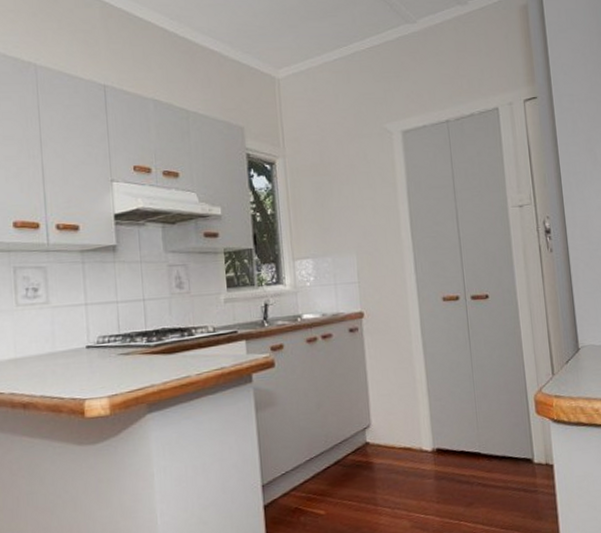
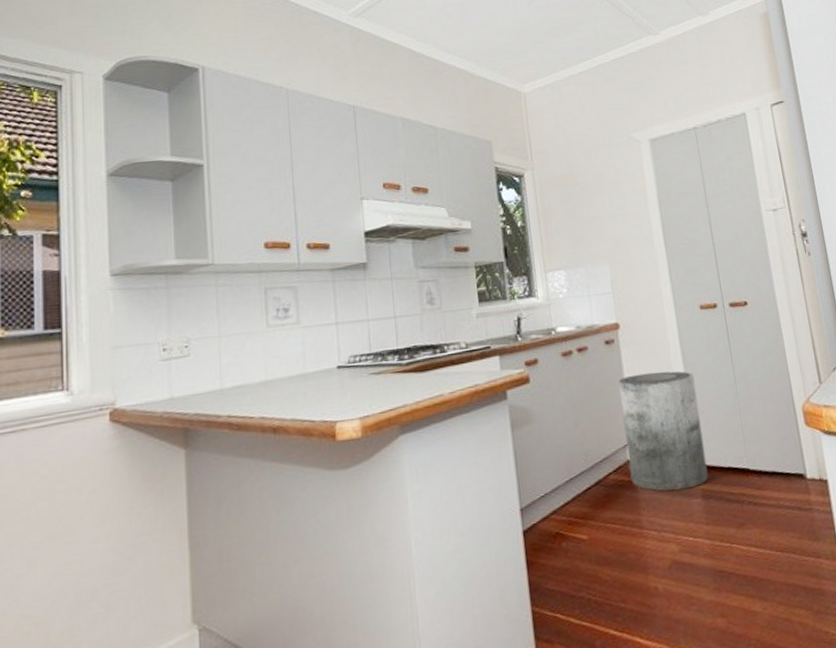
trash can: none [360,359,442,472] -> present [618,371,709,491]

